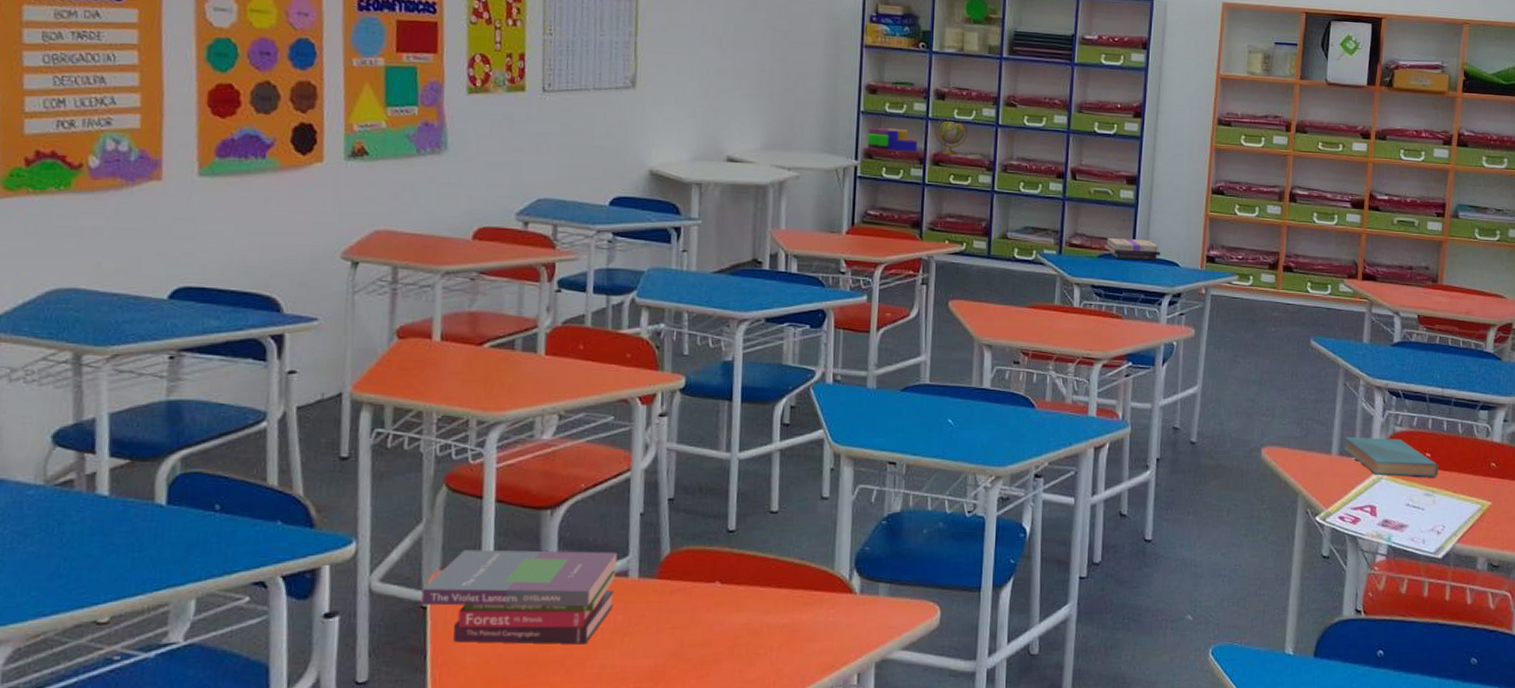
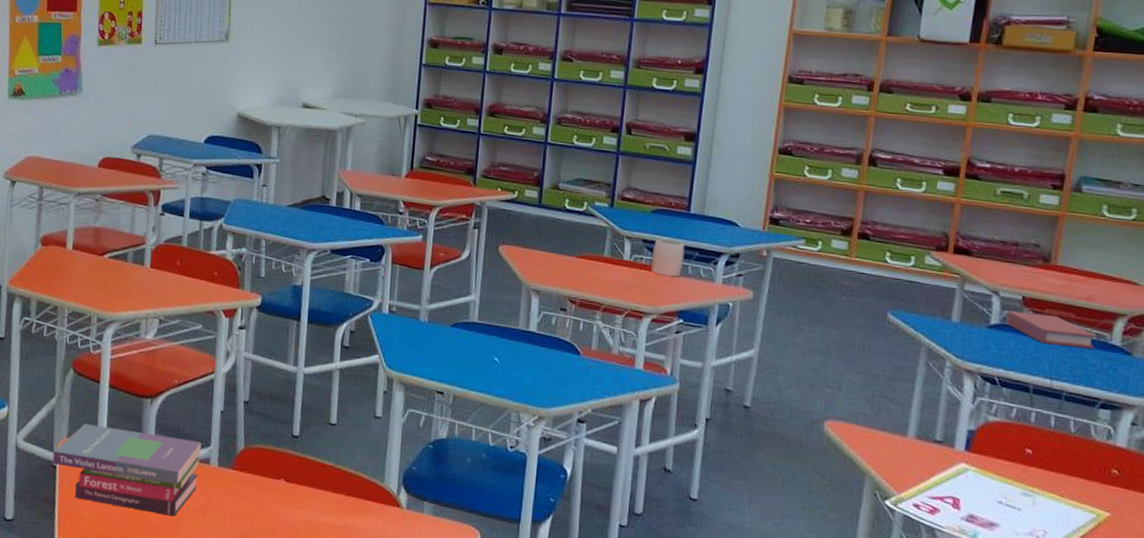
toy blocks: present [867,128,918,152] -> none [427,79,475,103]
globe: present [934,119,968,155] -> none [491,72,524,107]
mug: none [1100,283,1131,321] -> present [651,238,685,278]
books: present [1105,237,1161,261] -> none [658,193,719,219]
book: present [1343,436,1439,477] -> none [921,419,1042,476]
book: none [1405,329,1475,358] -> present [1005,310,1097,350]

